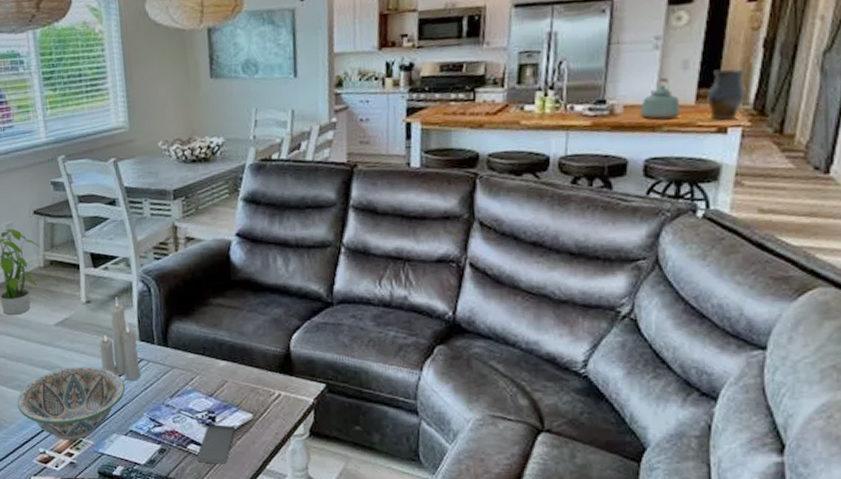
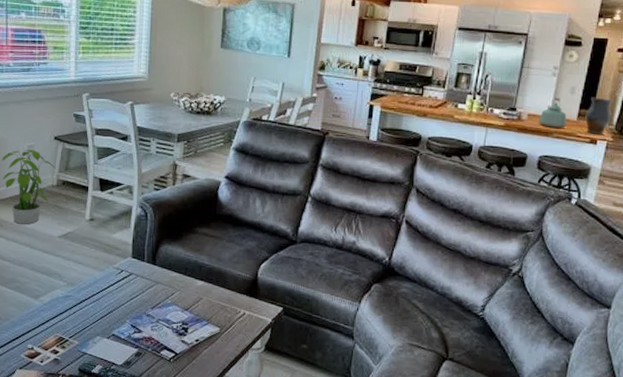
decorative bowl: present [16,366,126,440] -> none [13,274,114,339]
candle: present [99,297,141,380] -> none [95,218,129,291]
smartphone: present [196,425,235,464] -> none [167,334,203,369]

